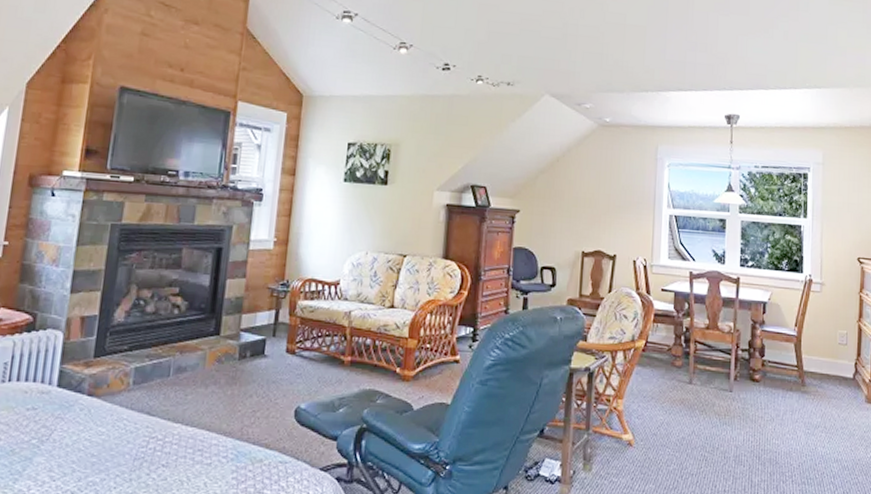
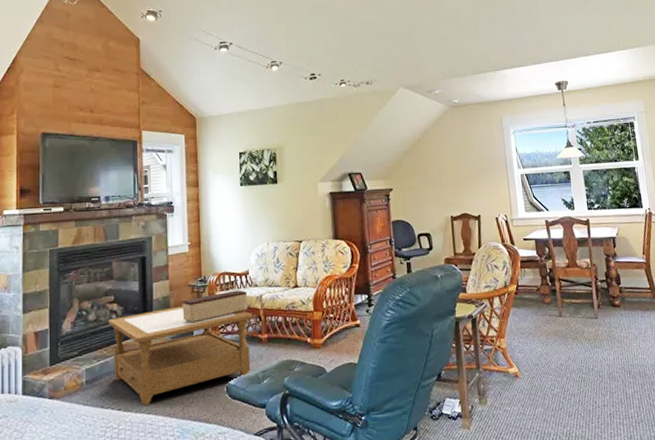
coffee table: none [167,310,337,420] -> present [107,306,253,407]
decorative box: none [255,301,335,332] -> present [182,290,248,323]

